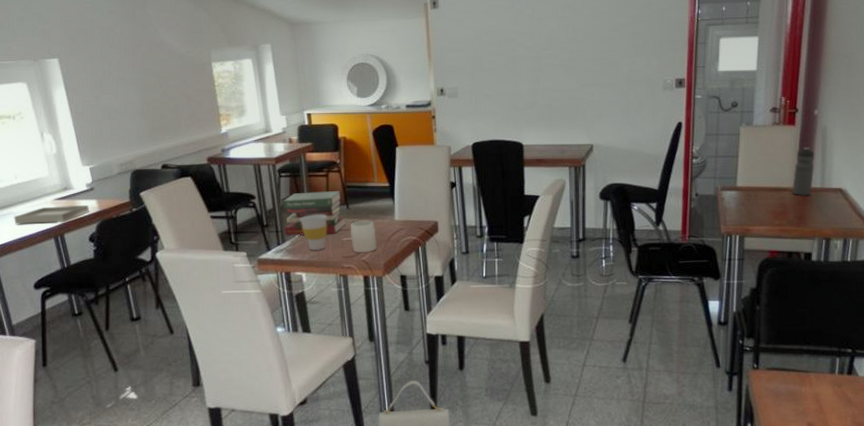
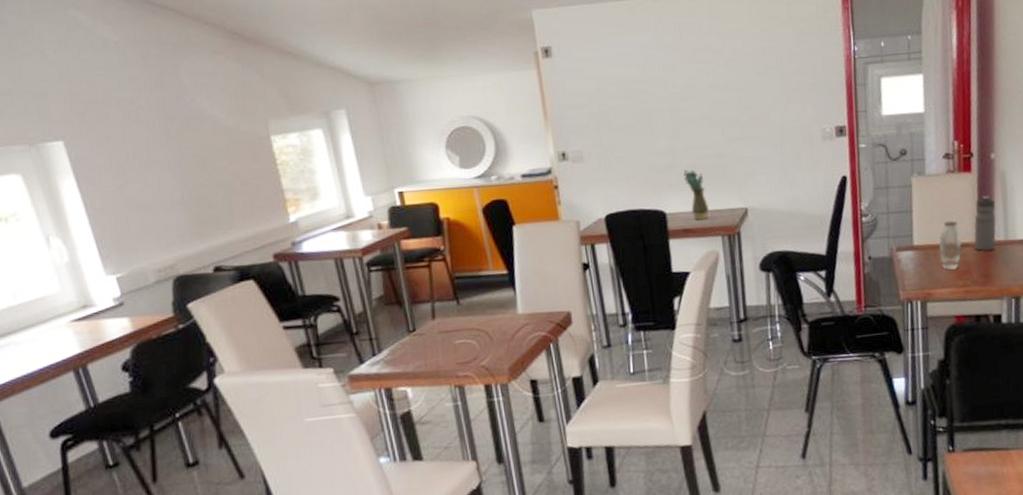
tray: present [14,205,90,224] -> none [15,325,121,357]
books: present [282,191,346,236] -> none [375,284,458,344]
cup: present [299,214,327,250] -> none [398,313,435,359]
mug: present [350,219,378,253] -> none [463,315,499,358]
vase: none [541,109,561,152] -> present [683,169,710,220]
vase: none [760,167,781,210] -> present [939,221,962,270]

